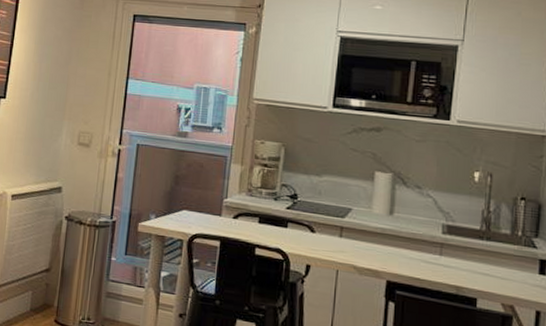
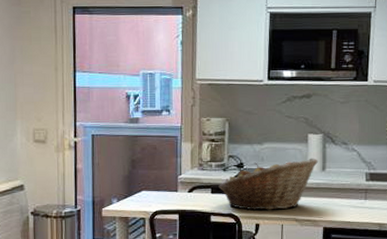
fruit basket: none [267,195,386,253] -> present [218,158,319,211]

